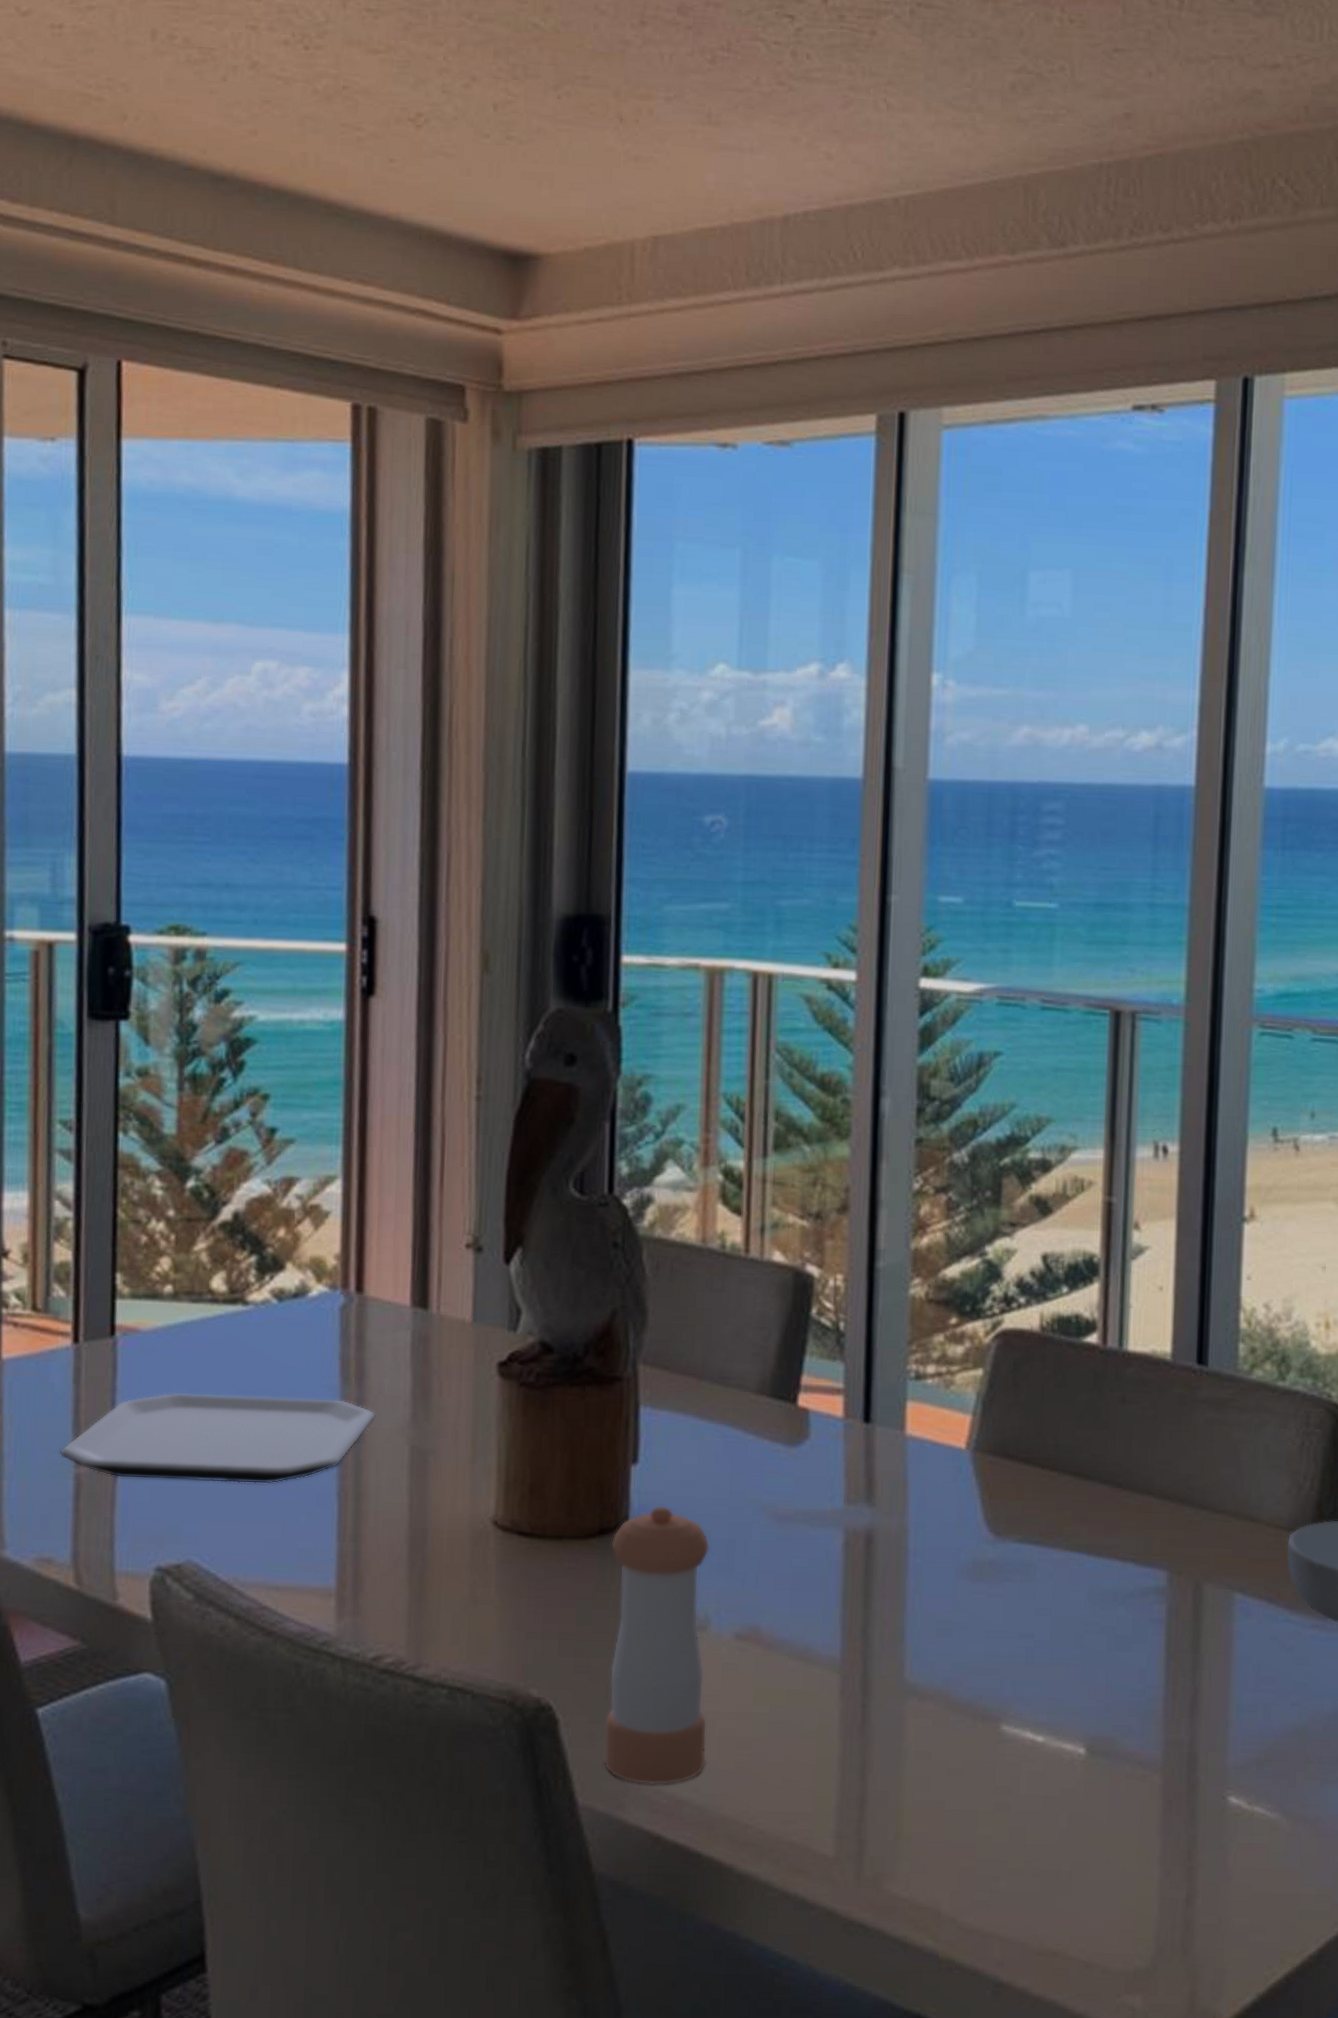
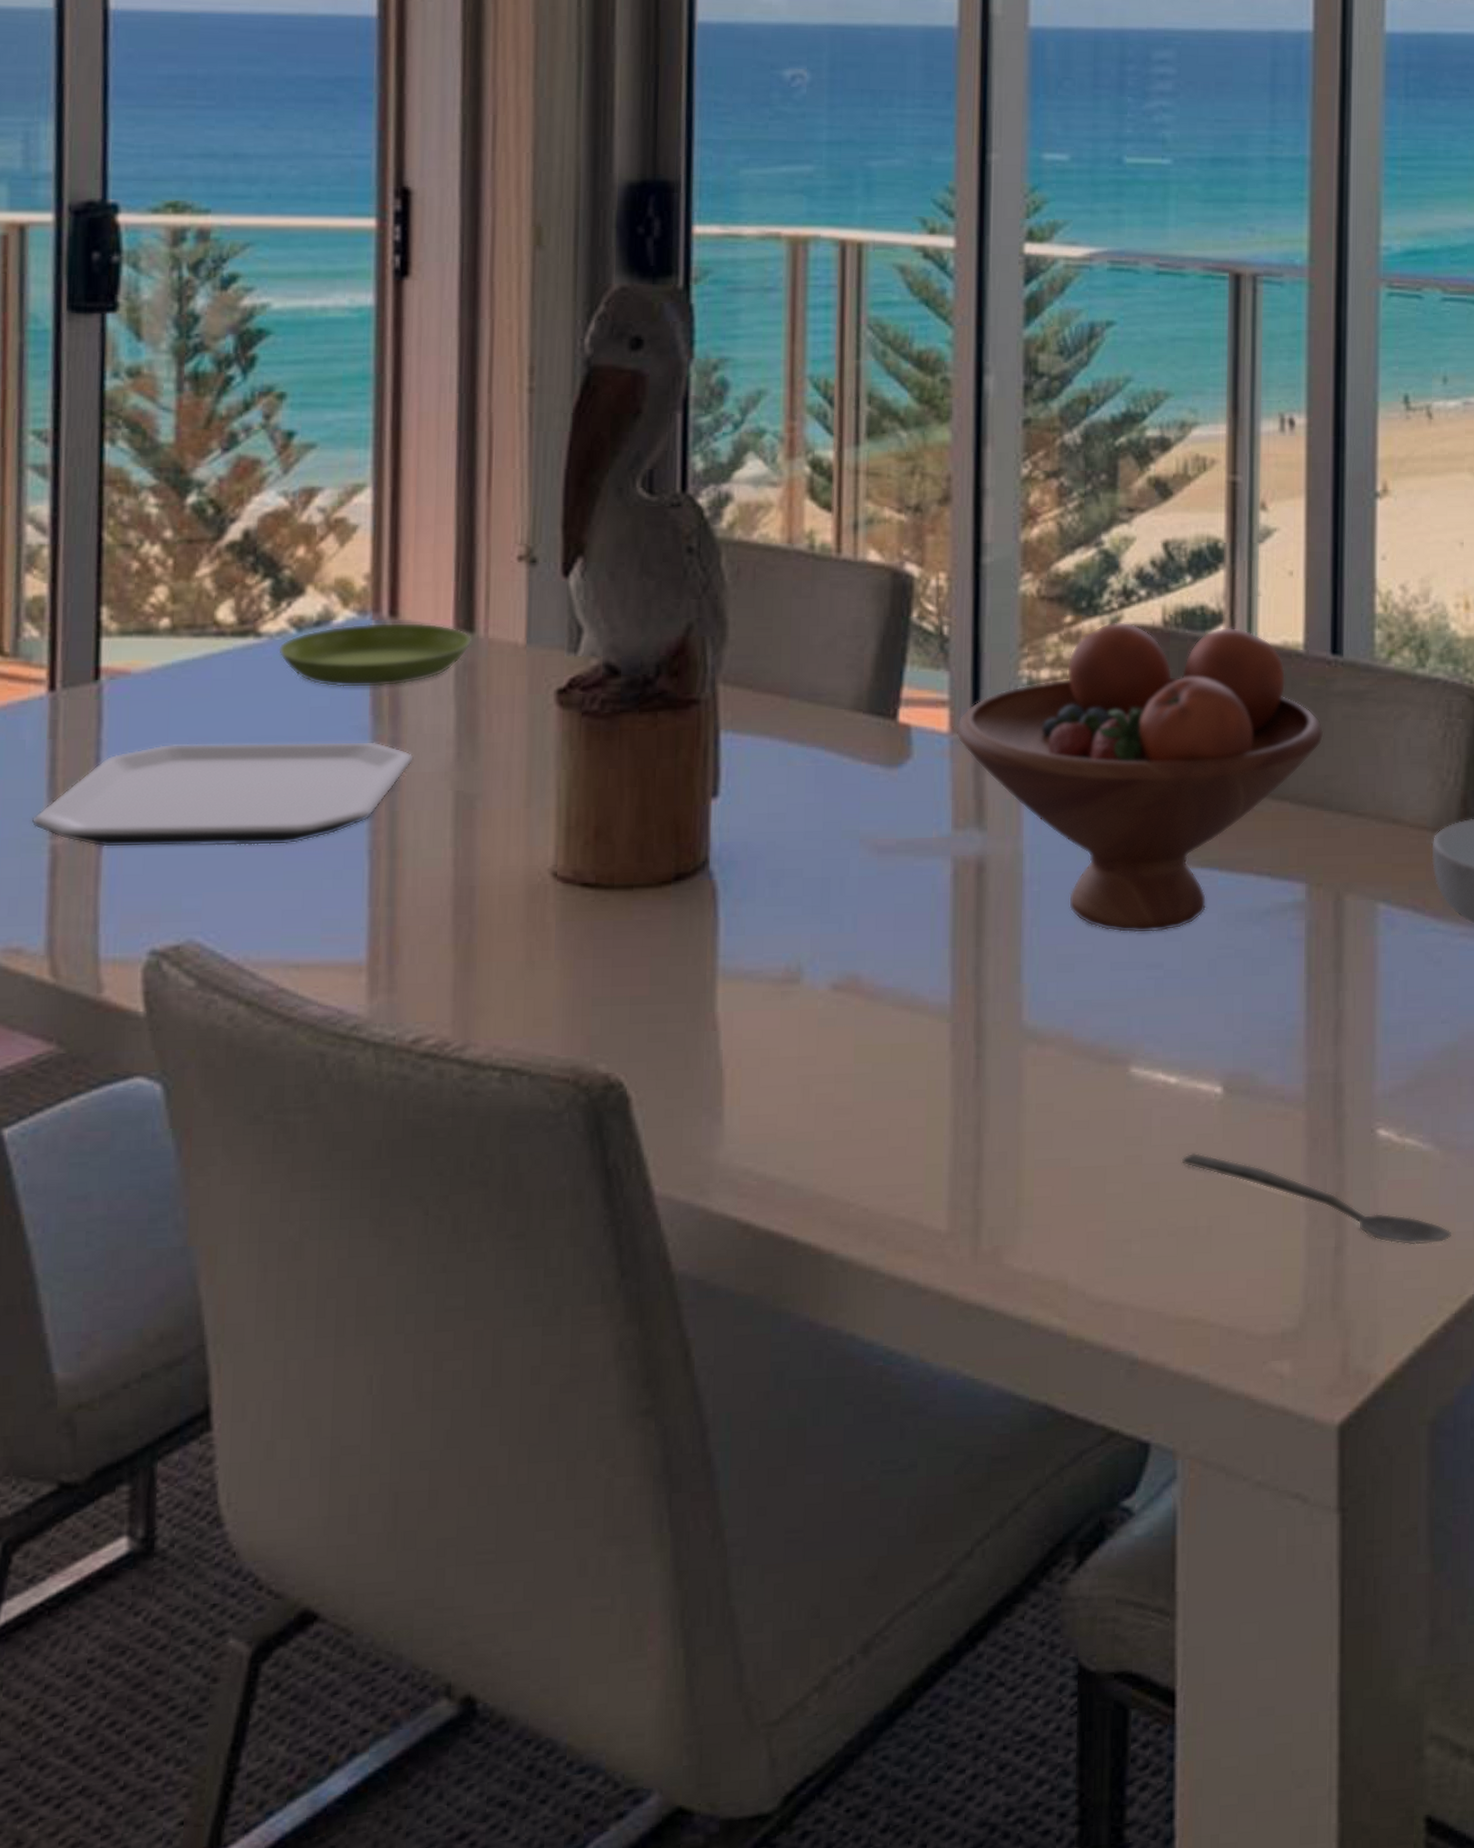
saucer: none [263,1297,427,1353] -> present [278,622,473,688]
pepper shaker: present [604,1505,711,1786] -> none [683,843,803,1166]
fruit bowl: none [849,1325,1188,1607] -> present [956,622,1324,934]
spoon: none [1046,1804,1295,1904] -> present [1181,1152,1451,1245]

